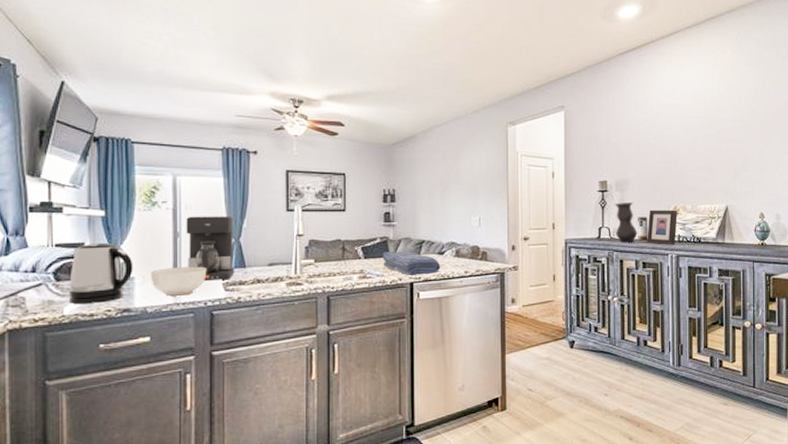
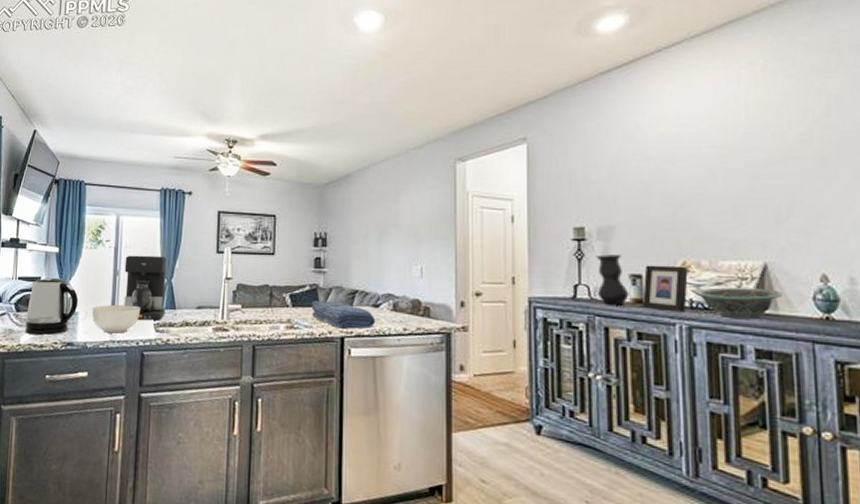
decorative bowl: none [681,224,738,248] -> present [694,287,784,320]

